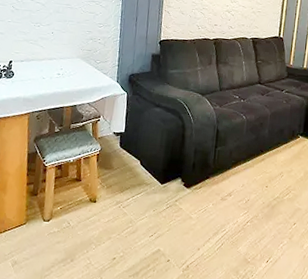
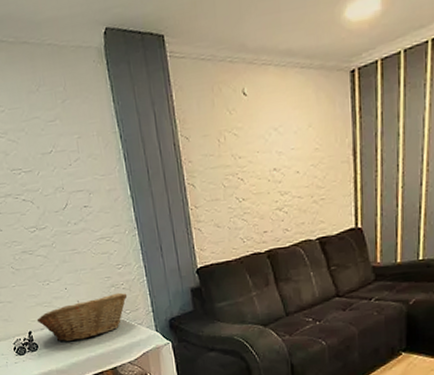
fruit basket: none [20,44,101,77] -> present [36,292,128,342]

